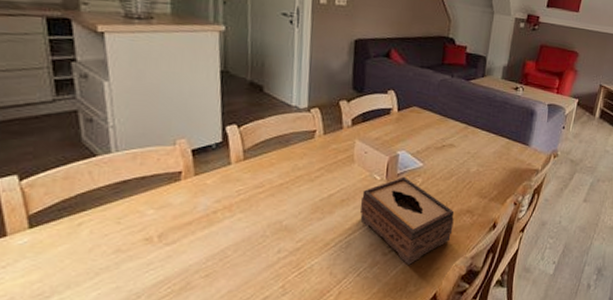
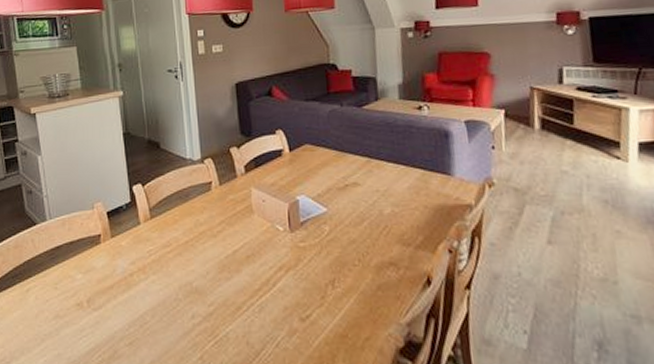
tissue box: present [359,176,455,265] -> none [266,225,377,333]

